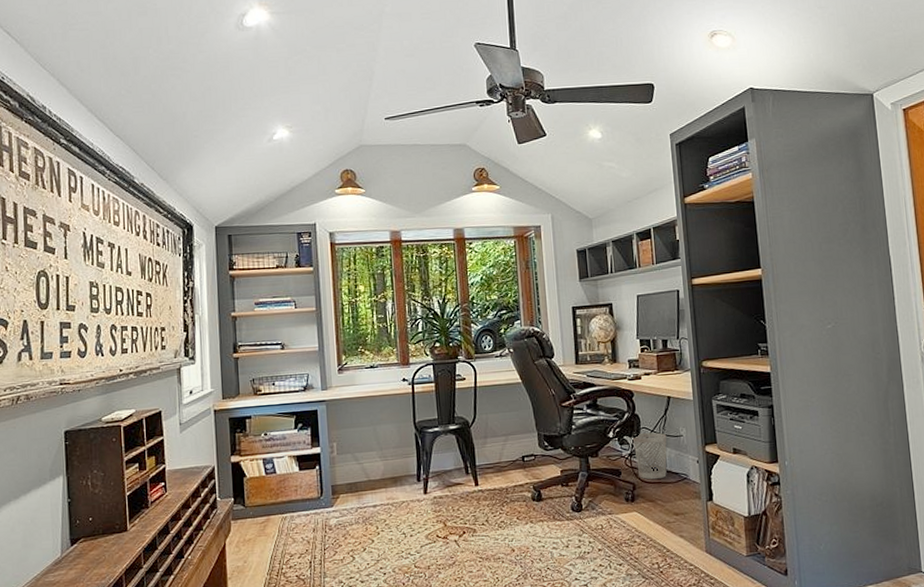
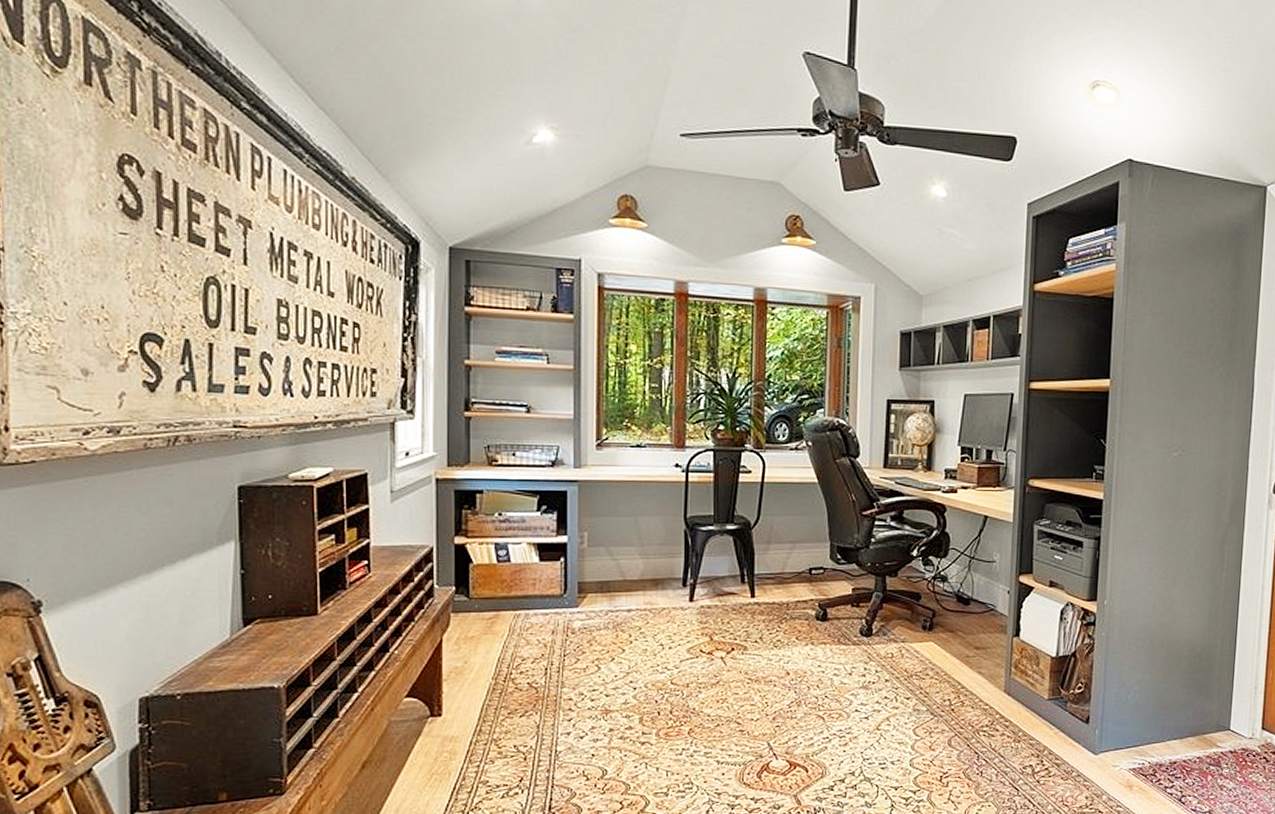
wastebasket: present [632,432,667,480] -> none [938,555,977,608]

